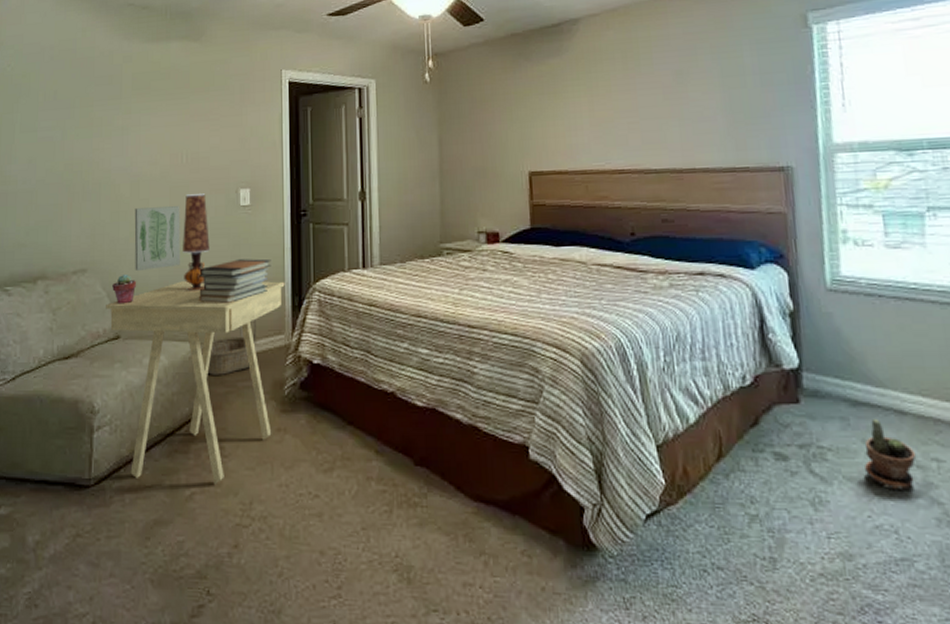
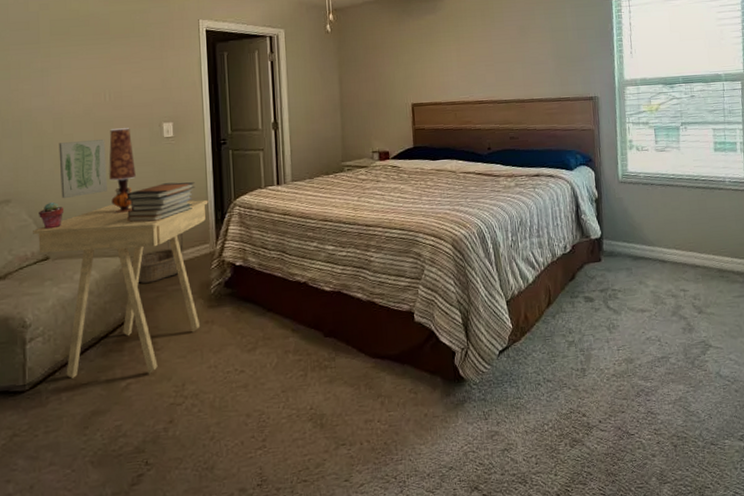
potted plant: present [864,418,916,491] -> none [641,267,671,313]

